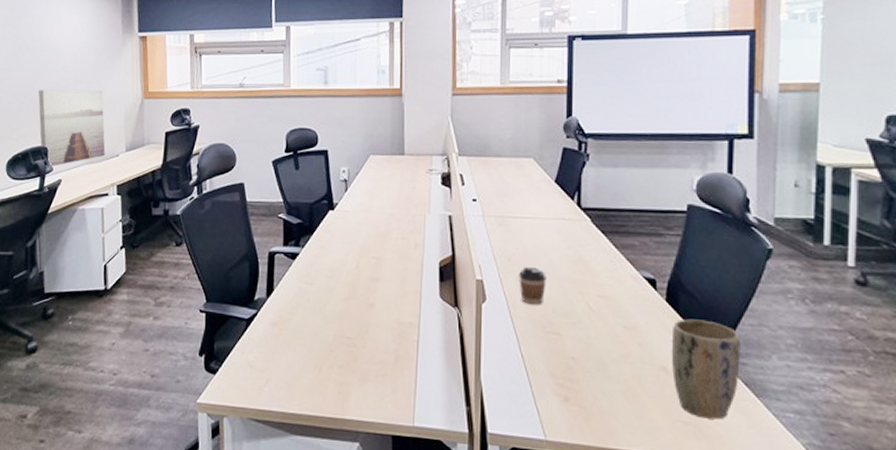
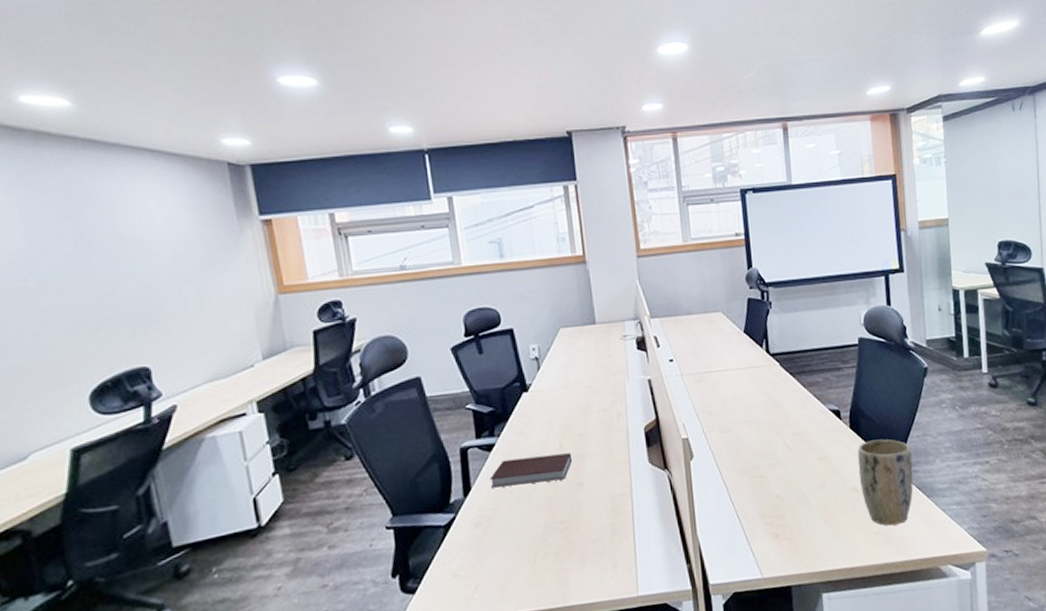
wall art: present [38,89,106,167] -> none [125,289,235,392]
notebook: none [290,270,367,298] -> present [489,453,573,488]
coffee cup: present [519,266,547,305] -> none [721,416,747,454]

